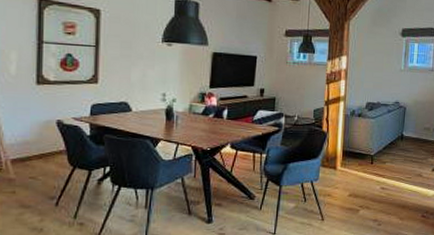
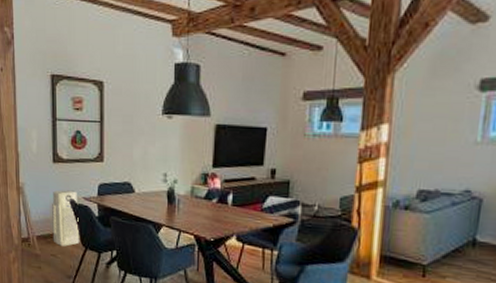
air purifier: none [32,111,67,167] -> present [52,190,80,247]

